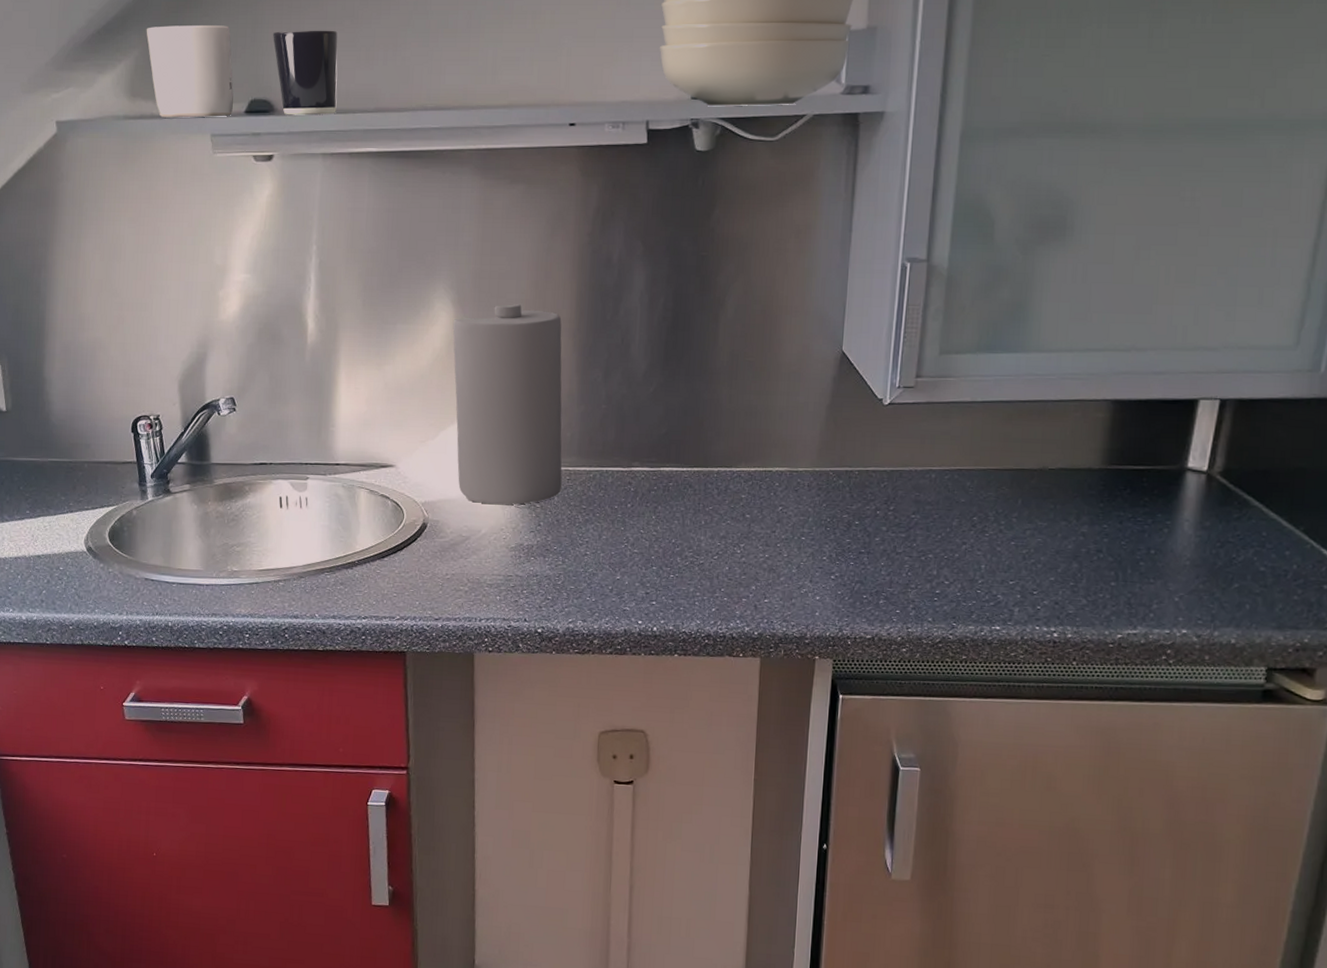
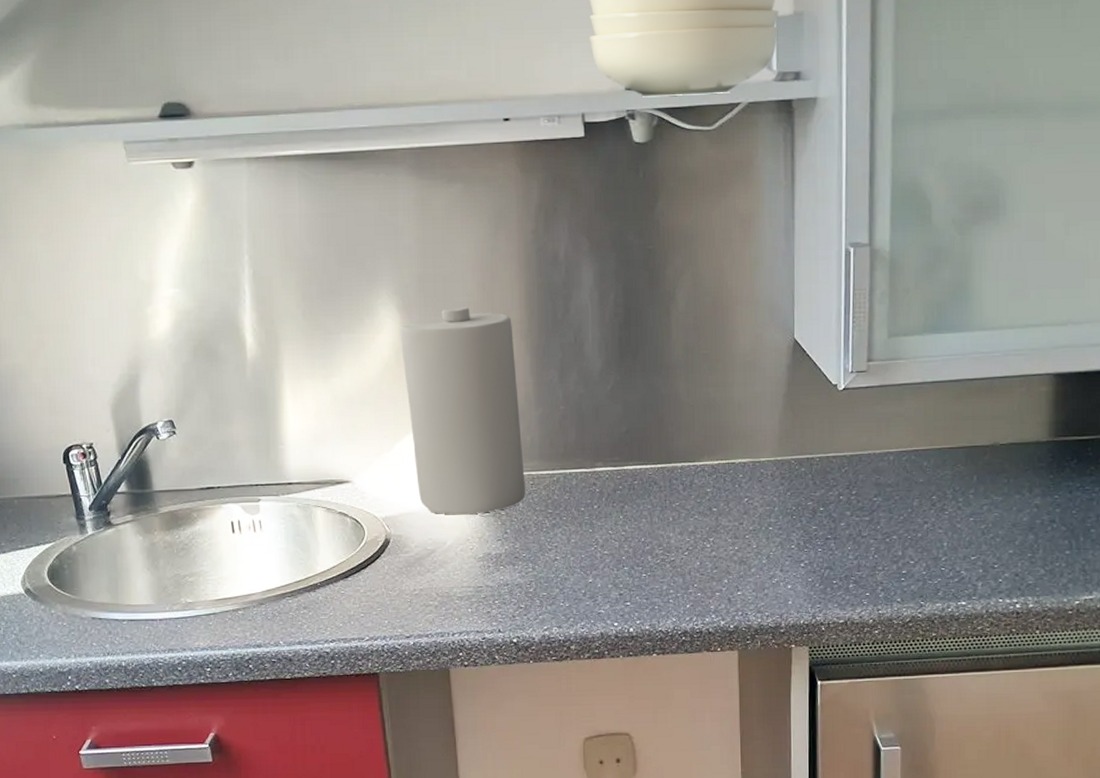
mug: present [146,25,234,118] -> none [42,25,145,125]
mug: present [273,30,338,115] -> none [182,27,258,119]

